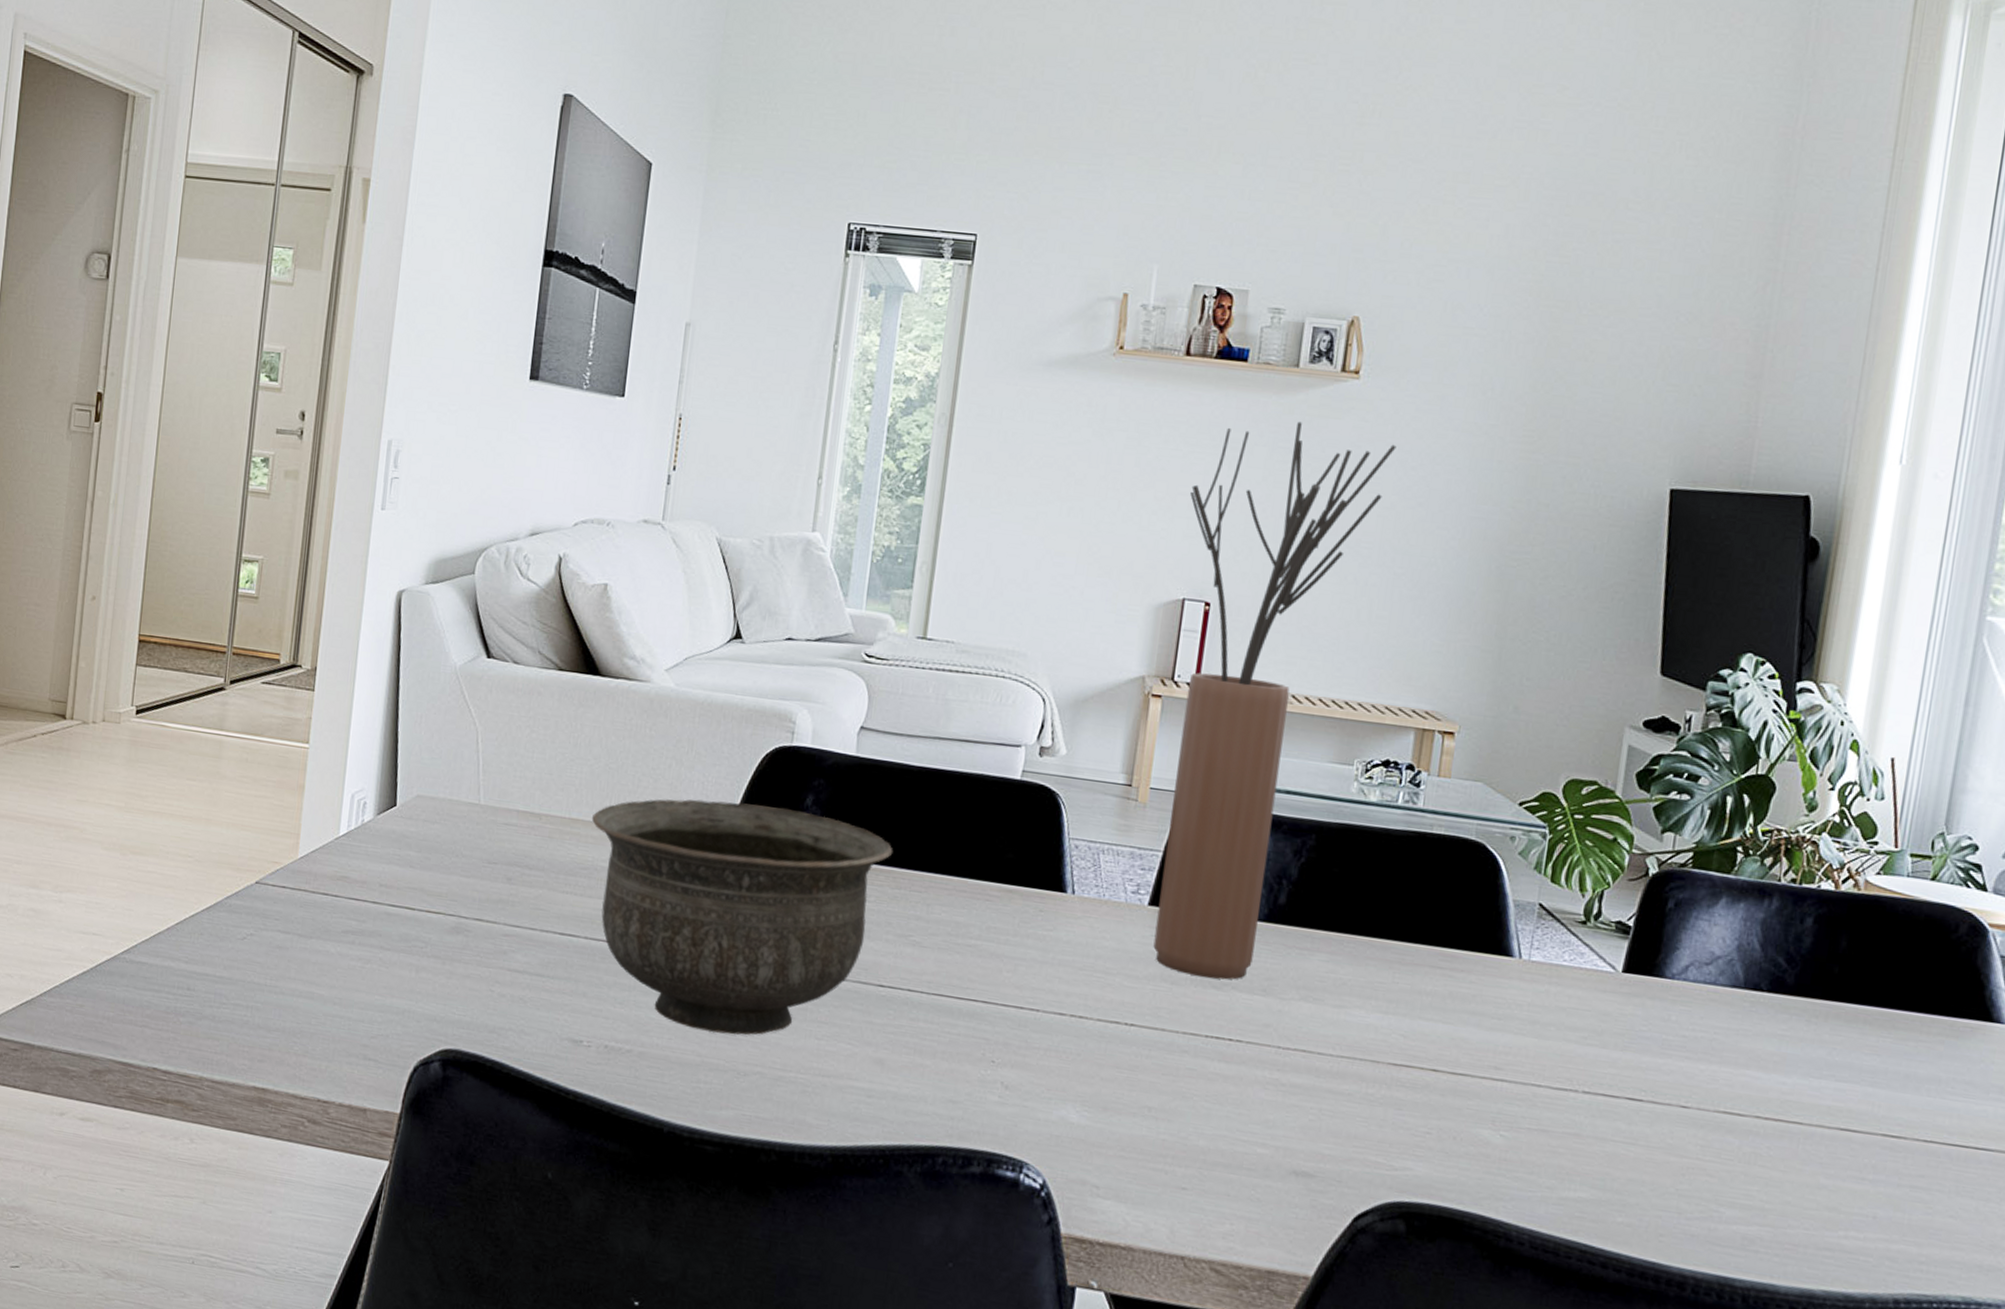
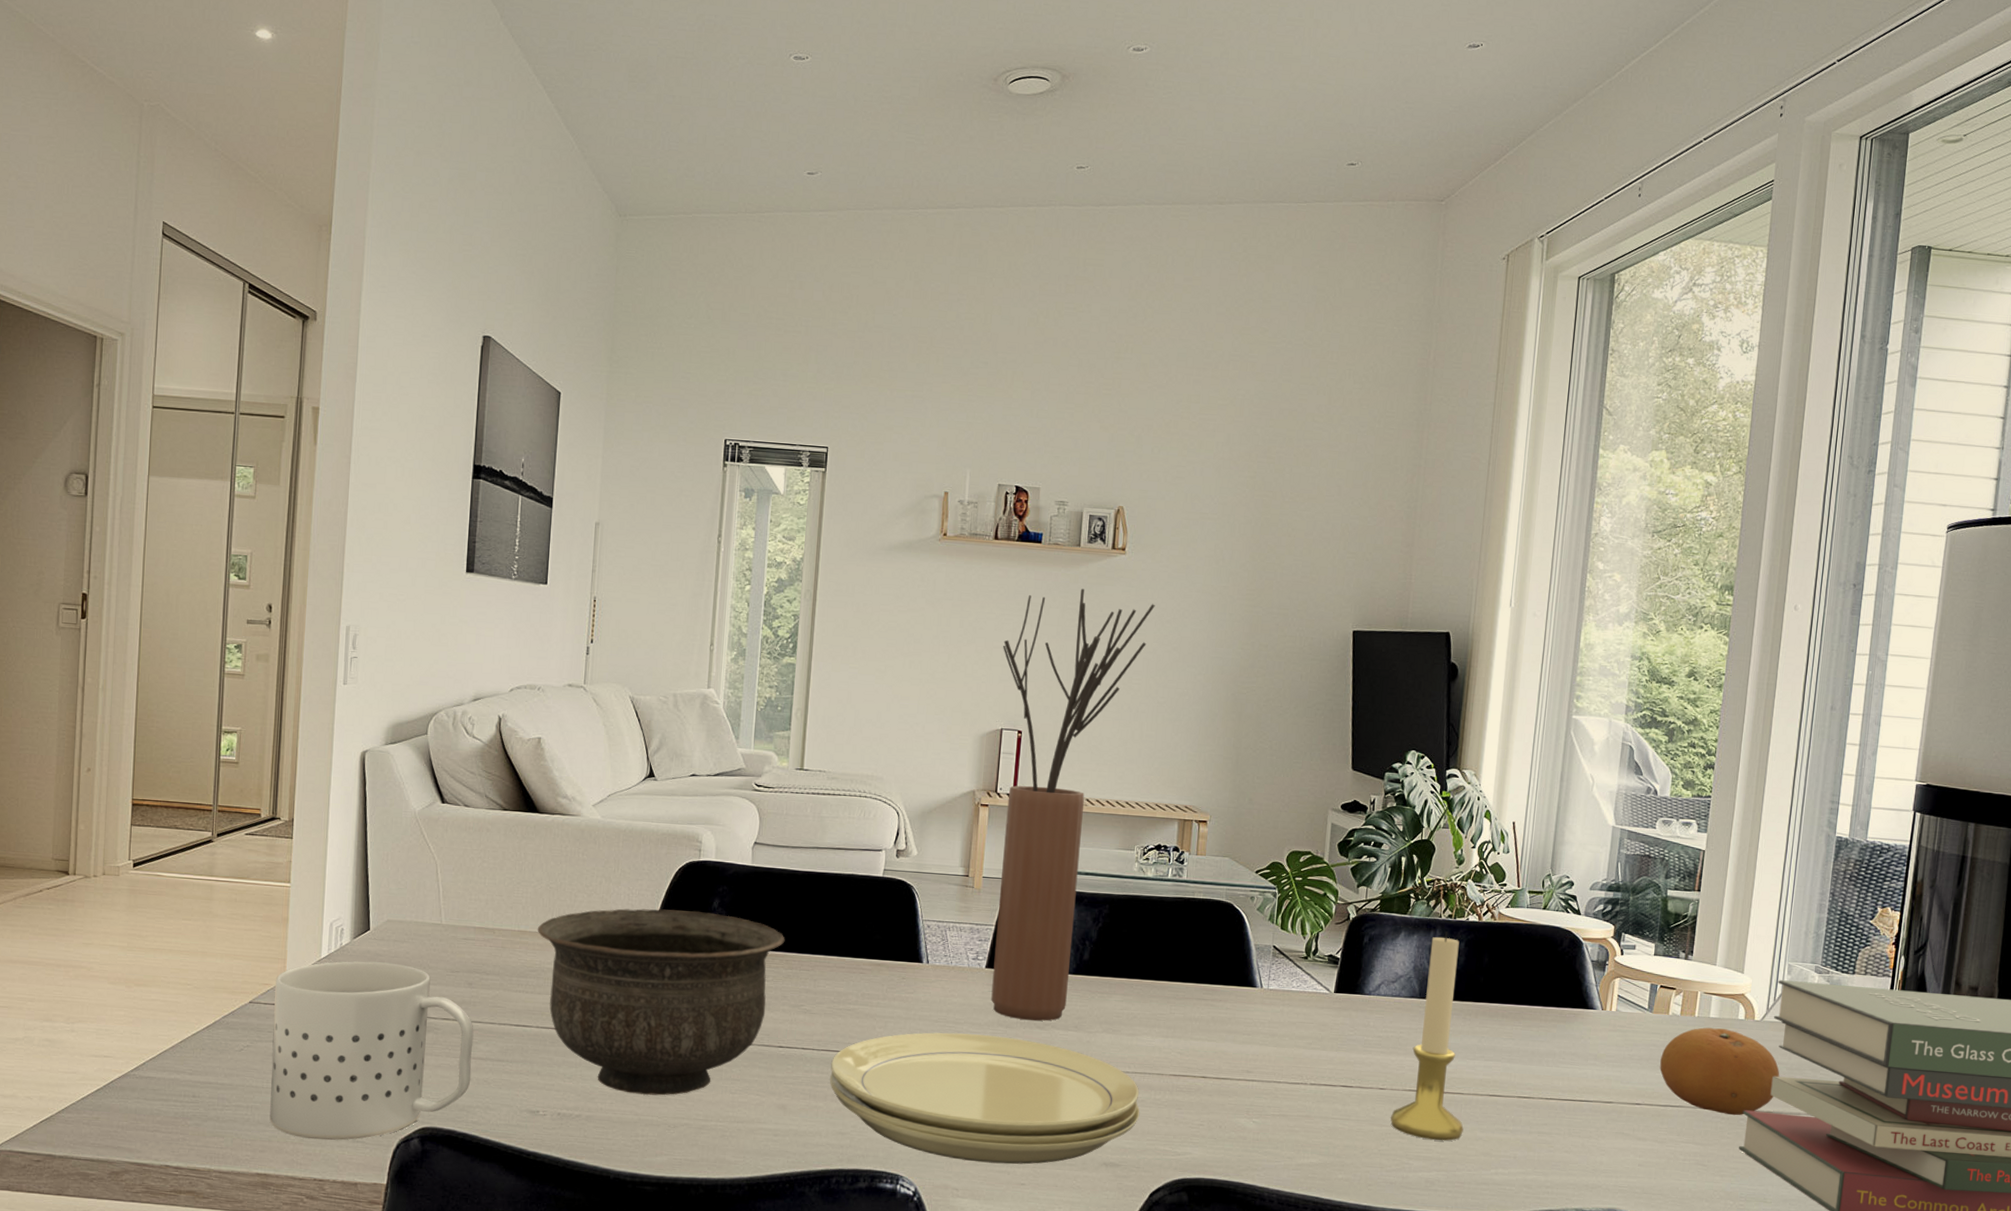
mug: none [271,841,511,1057] -> present [269,961,474,1140]
plate: none [940,981,1346,1164] -> present [830,1032,1140,1164]
candle holder: none [1694,901,1806,1186] -> present [1390,931,1464,1141]

